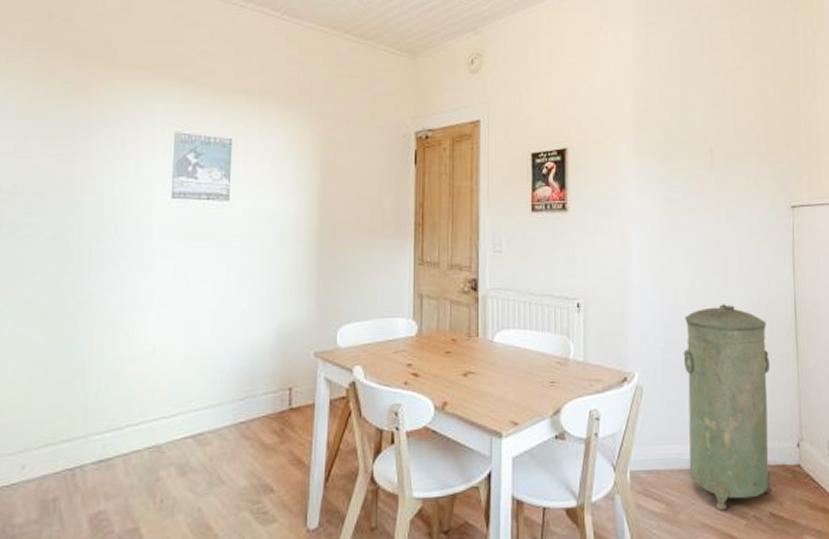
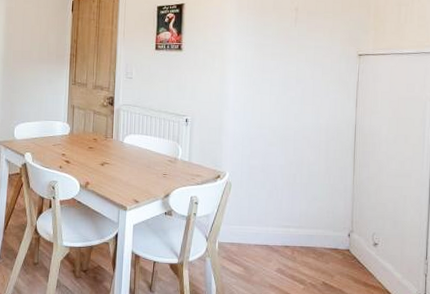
trash can: present [683,304,772,511] -> none [263,126,332,277]

